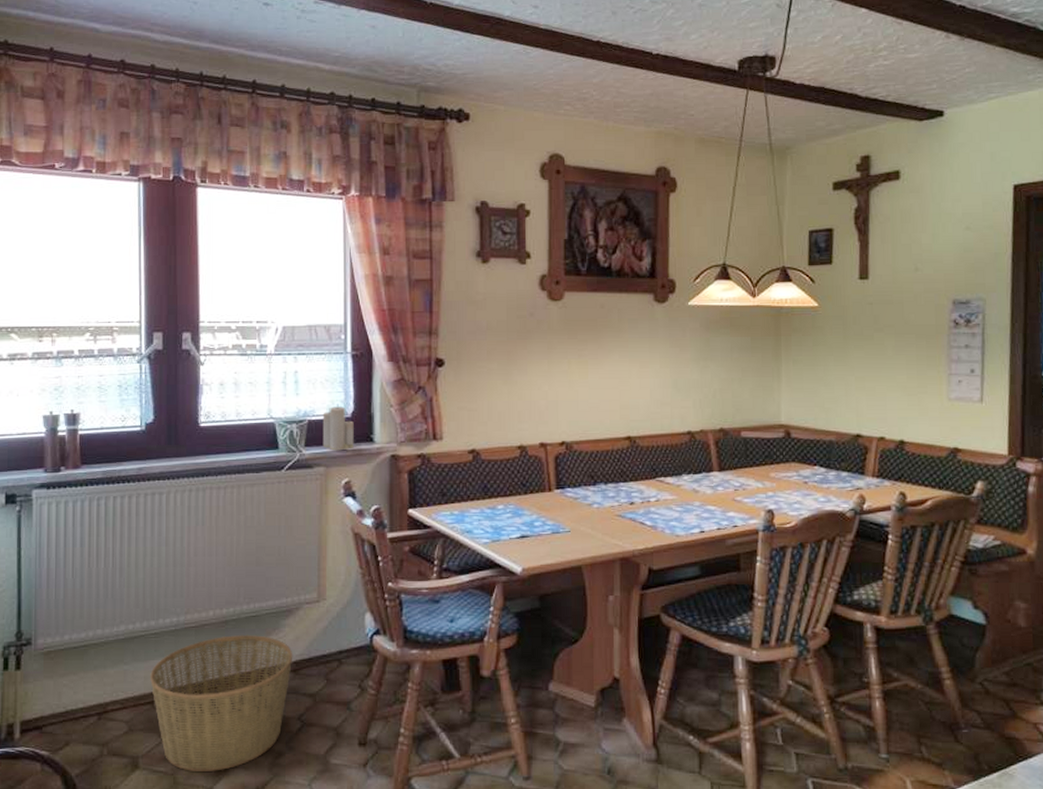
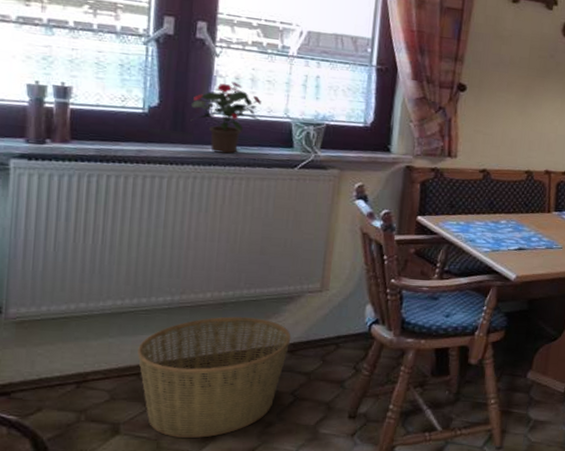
potted flower: none [183,388,246,462] -> present [190,81,261,154]
candle: present [322,404,354,451] -> none [339,113,372,157]

